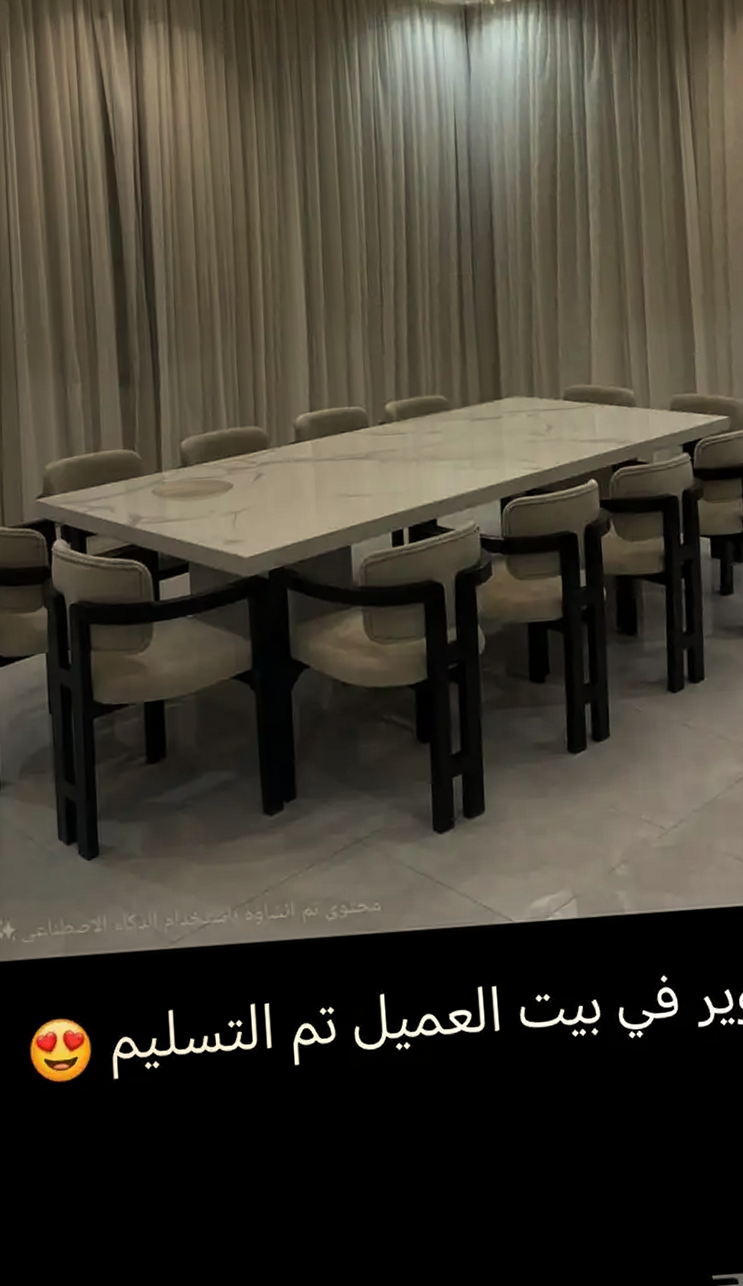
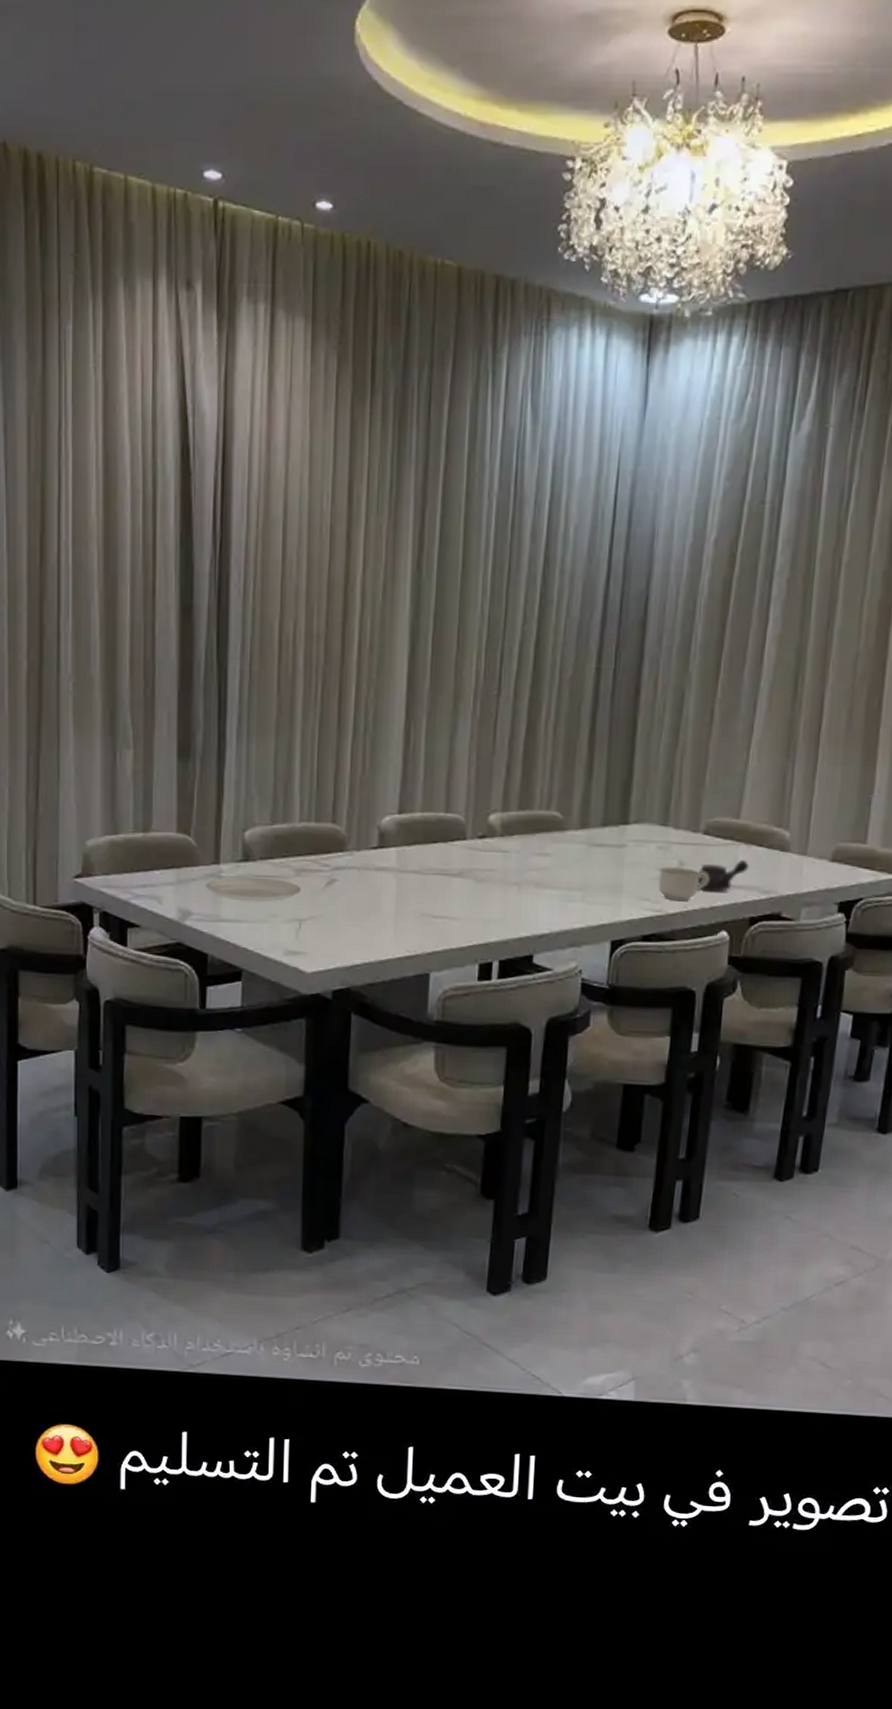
teacup: none [532,430,573,459] -> present [658,867,708,902]
teapot: none [564,418,605,447] -> present [697,860,749,892]

